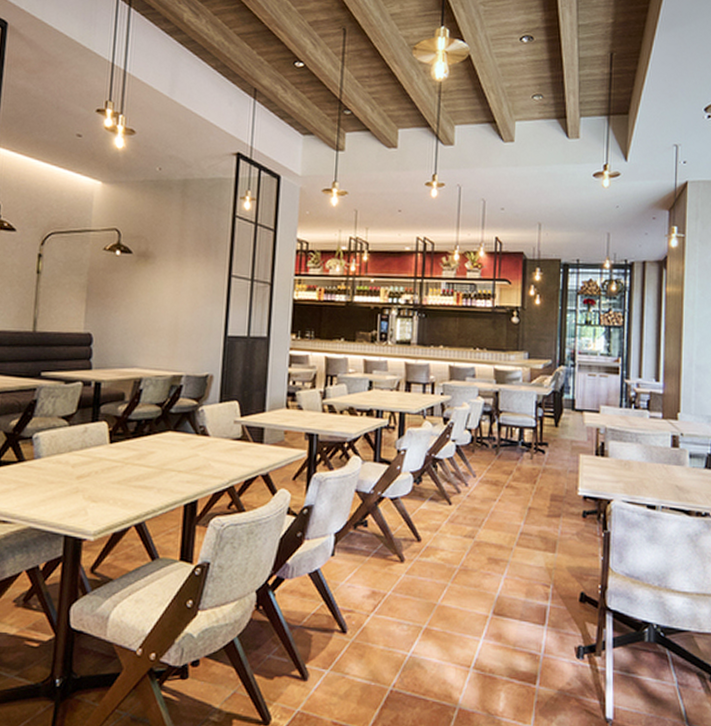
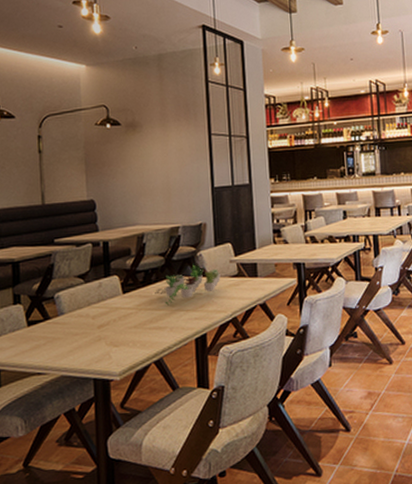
succulent plant: none [145,419,222,462] -> present [155,263,221,305]

